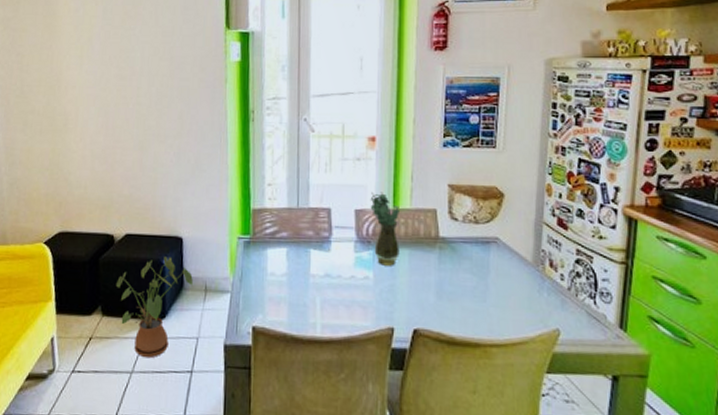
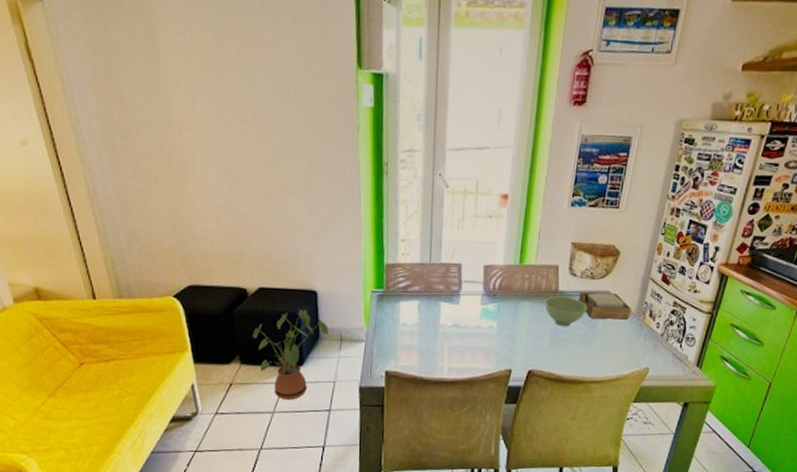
vase: present [370,191,401,266] -> none [498,248,526,317]
bowl: none [425,243,475,277] -> present [545,296,587,326]
napkin holder: none [463,238,527,270] -> present [578,292,631,320]

